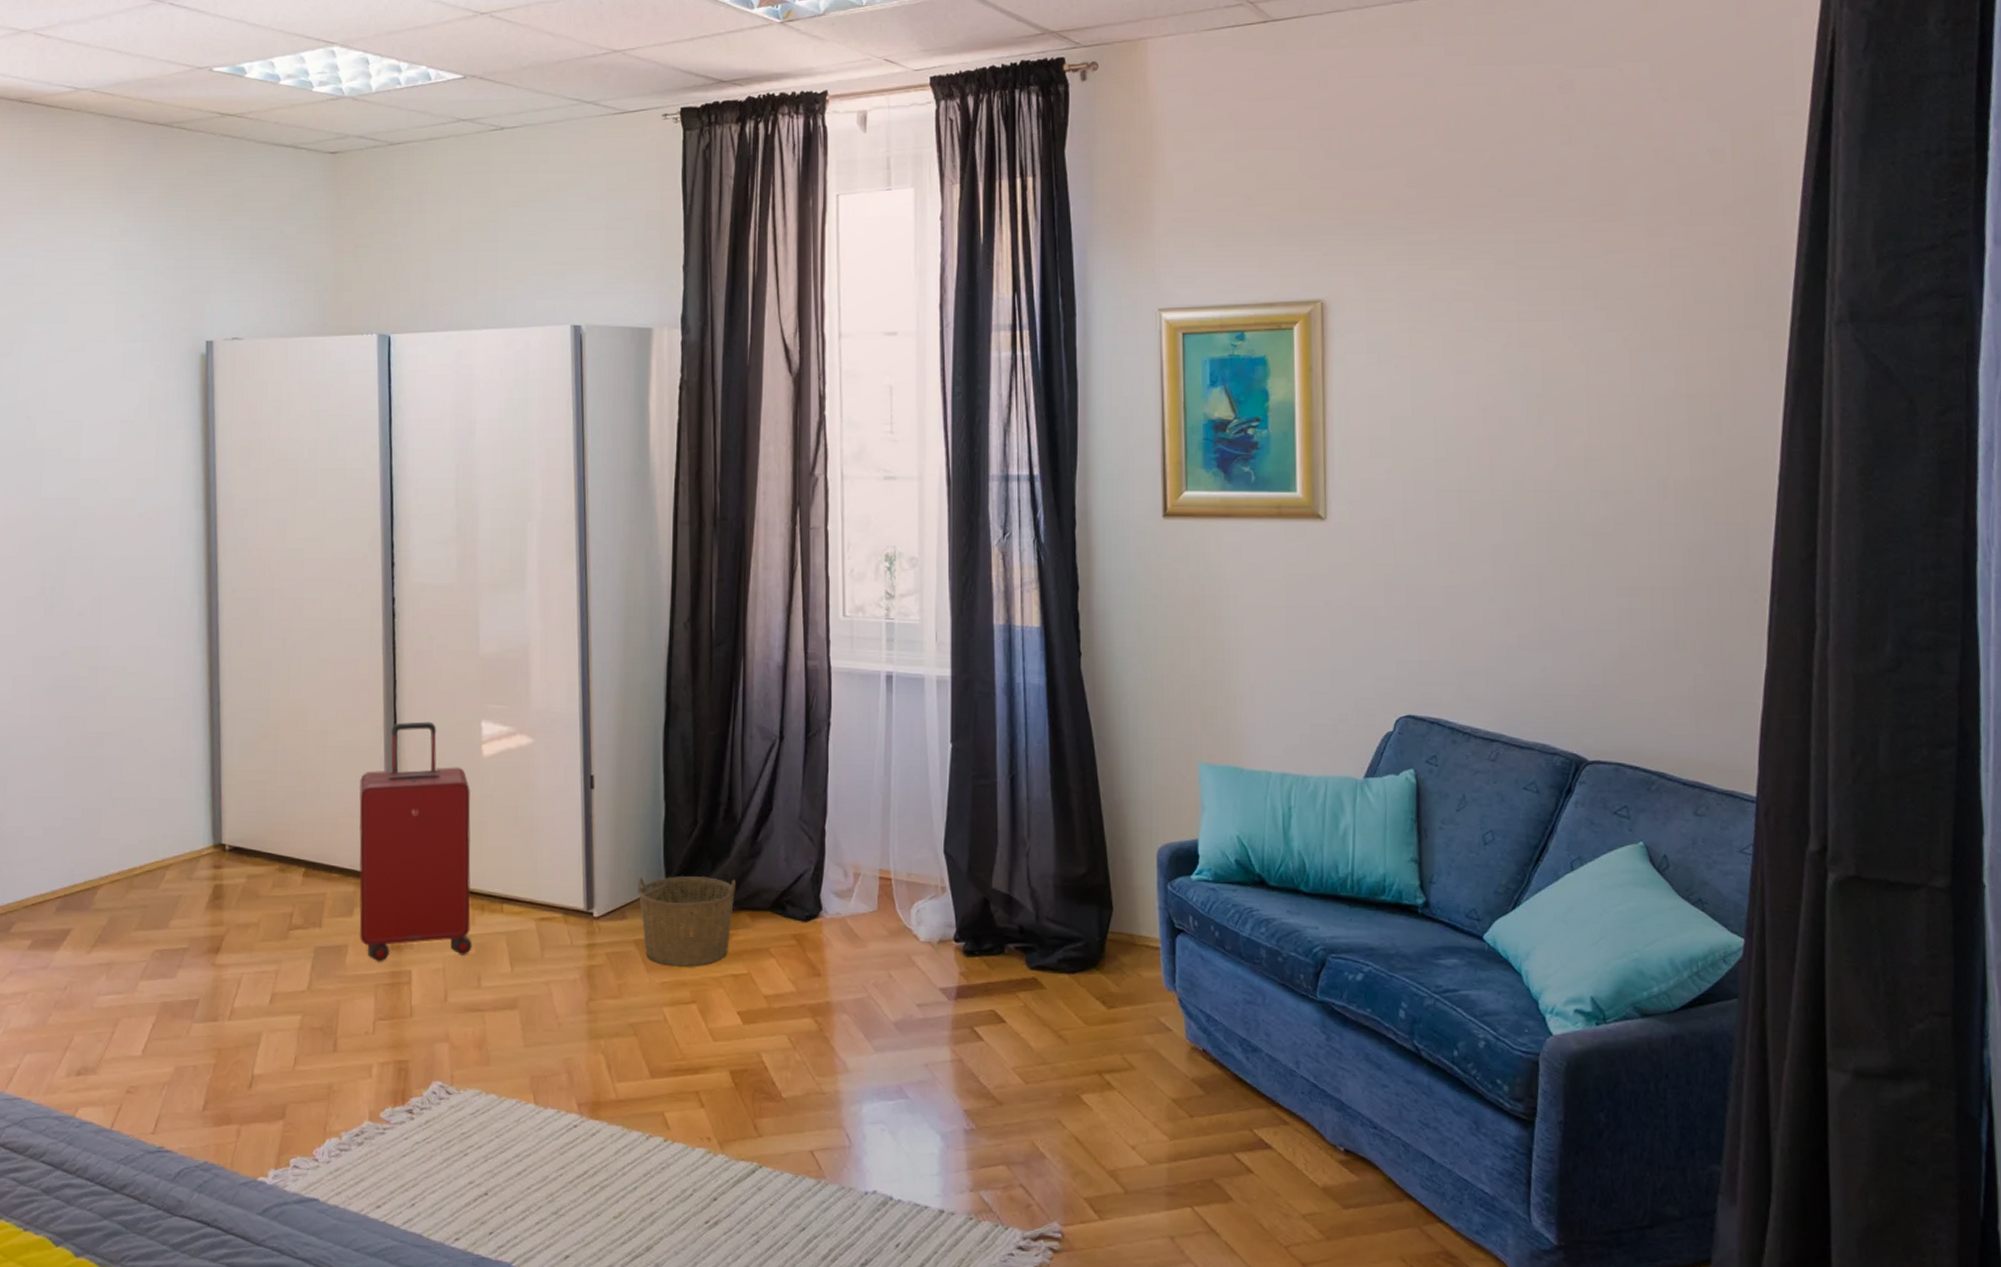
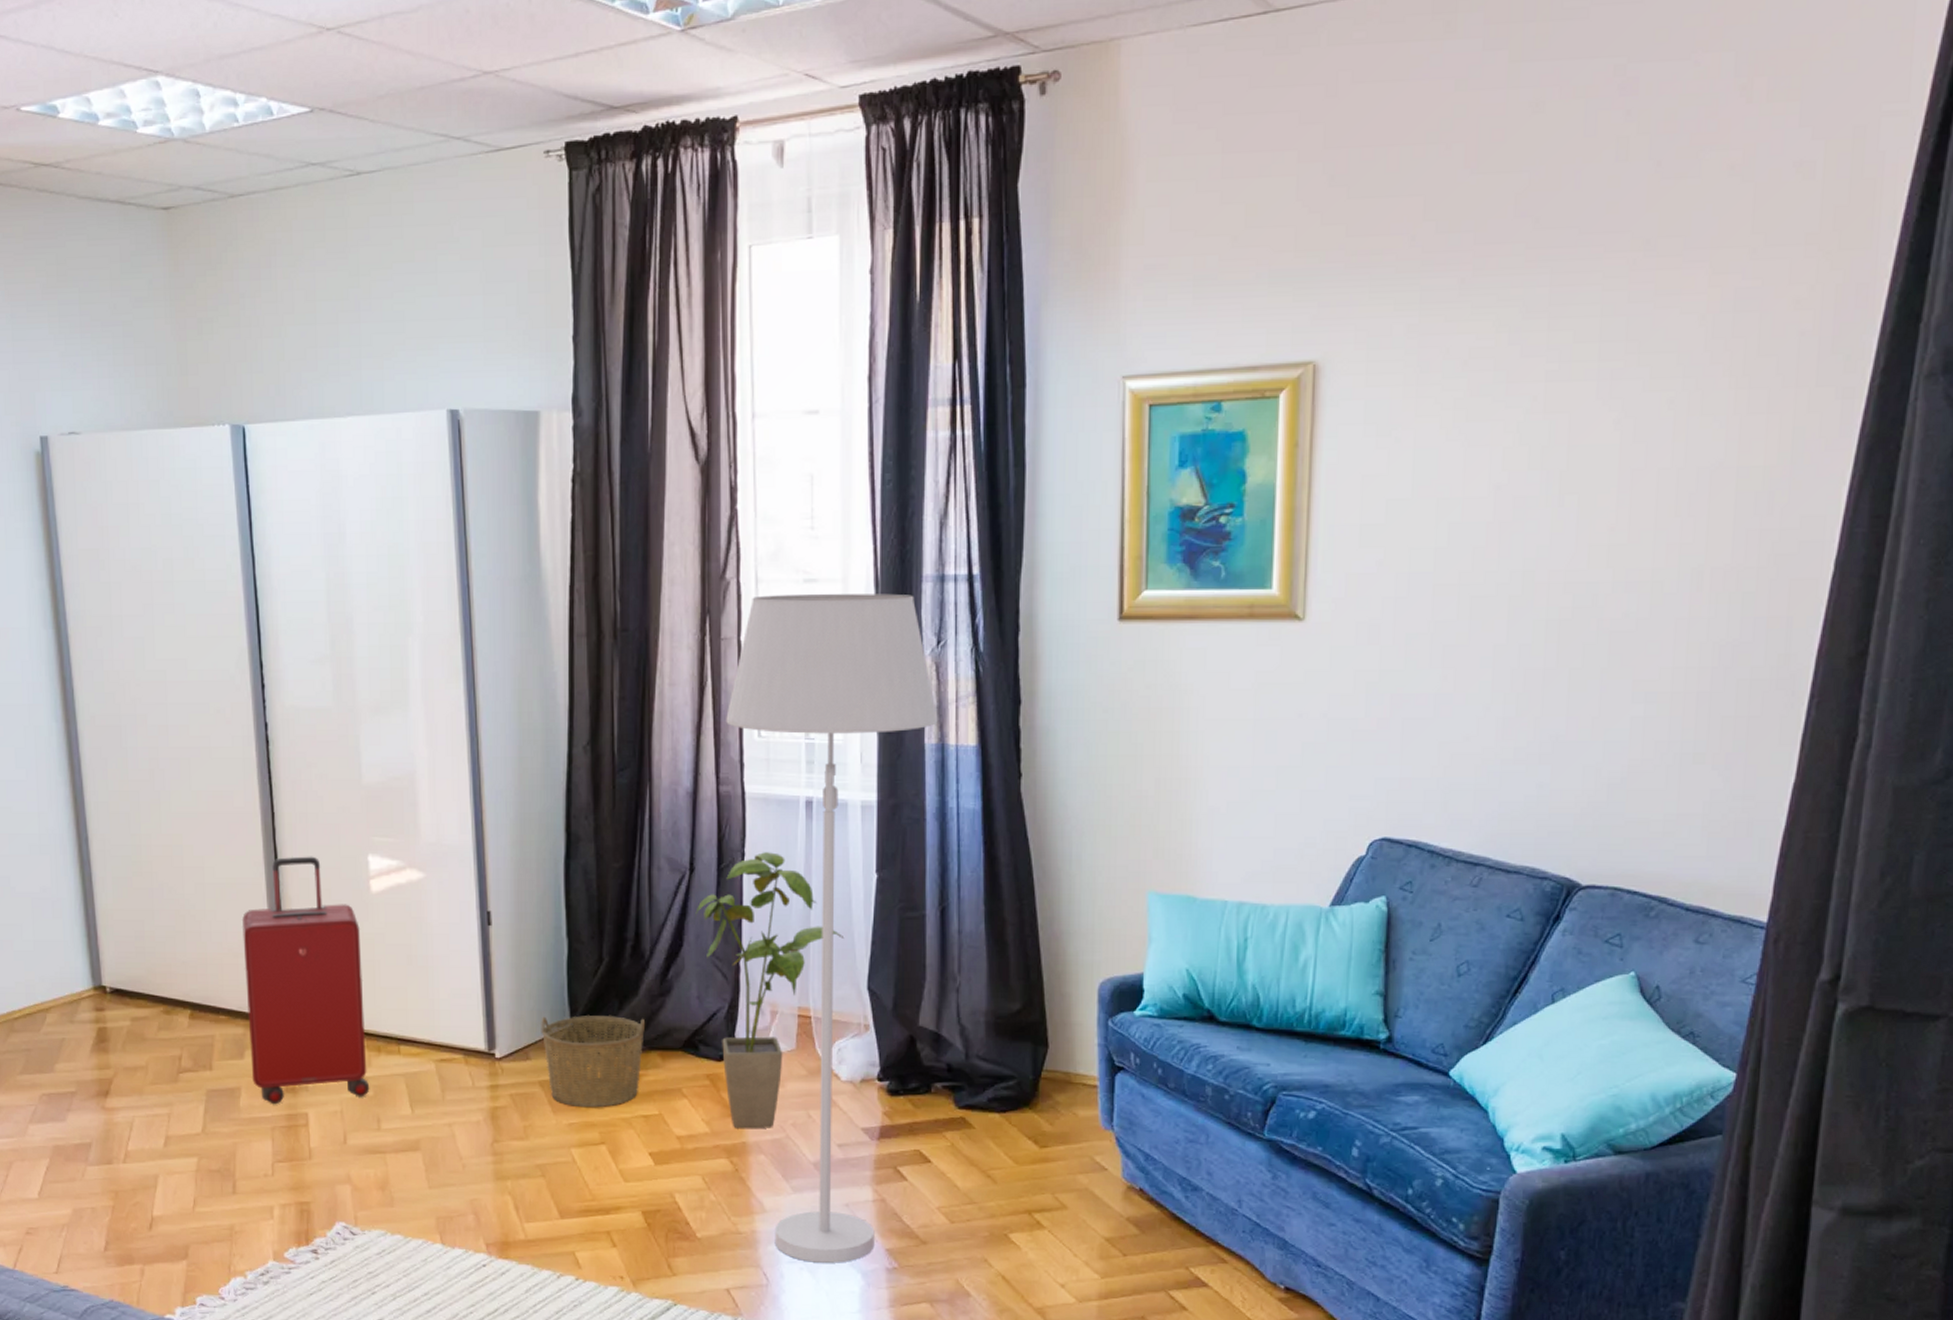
house plant: none [783,722,922,989] -> present [694,852,845,1129]
floor lamp: none [814,489,1005,1124] -> present [726,593,938,1263]

